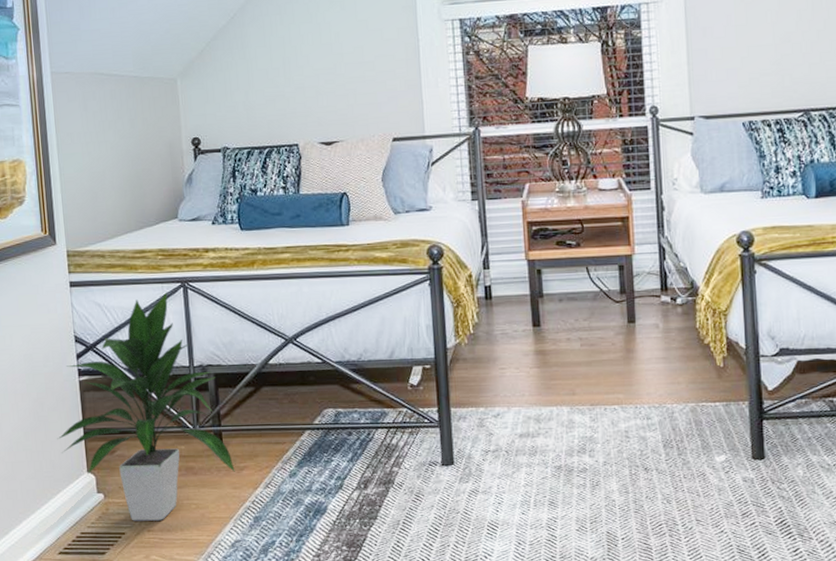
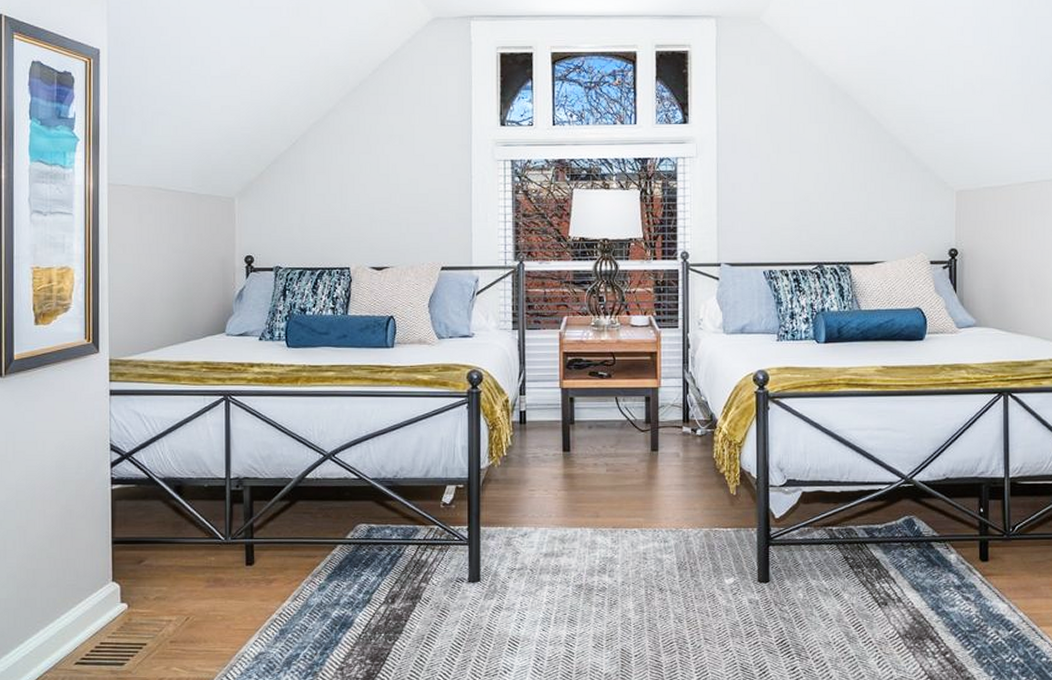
indoor plant: present [57,292,235,521] -> none [83,404,264,632]

